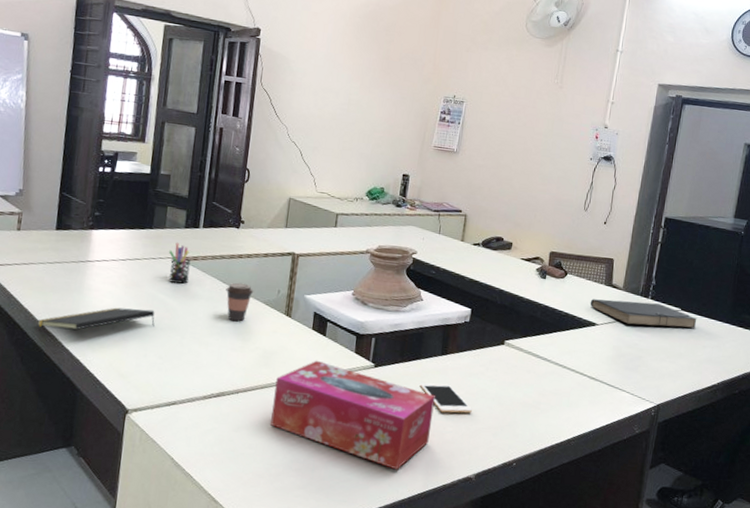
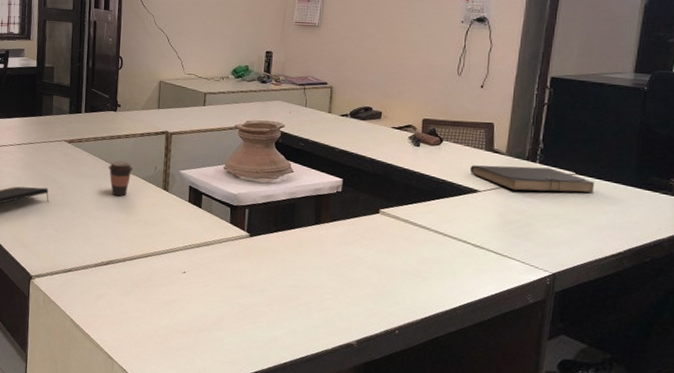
pen holder: present [169,242,191,284] -> none [57,127,76,164]
tissue box: present [270,360,435,470] -> none [156,230,311,335]
cell phone: present [419,383,473,413] -> none [295,251,351,281]

